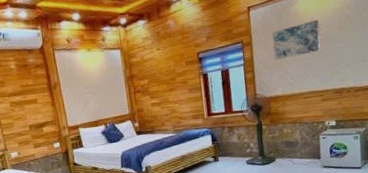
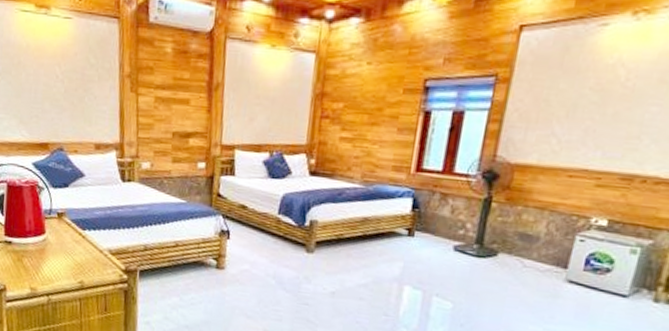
wall art: present [272,20,320,61] -> none [538,63,628,113]

